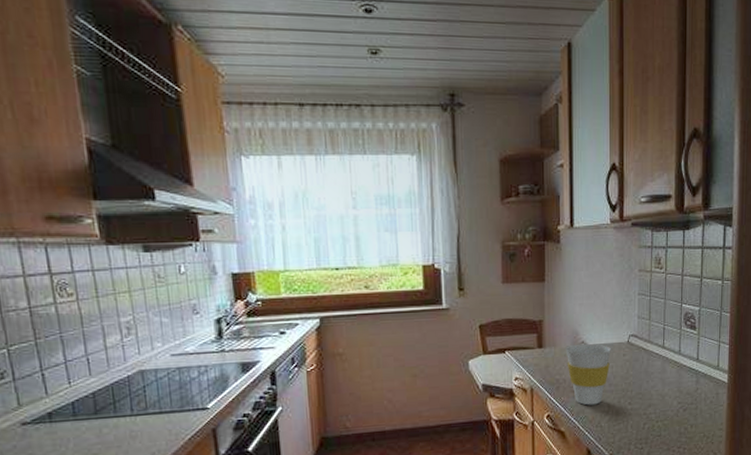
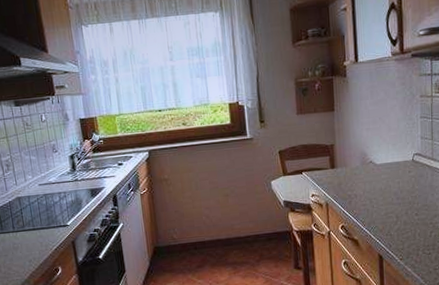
cup: present [565,343,611,406] -> none [355,163,397,217]

